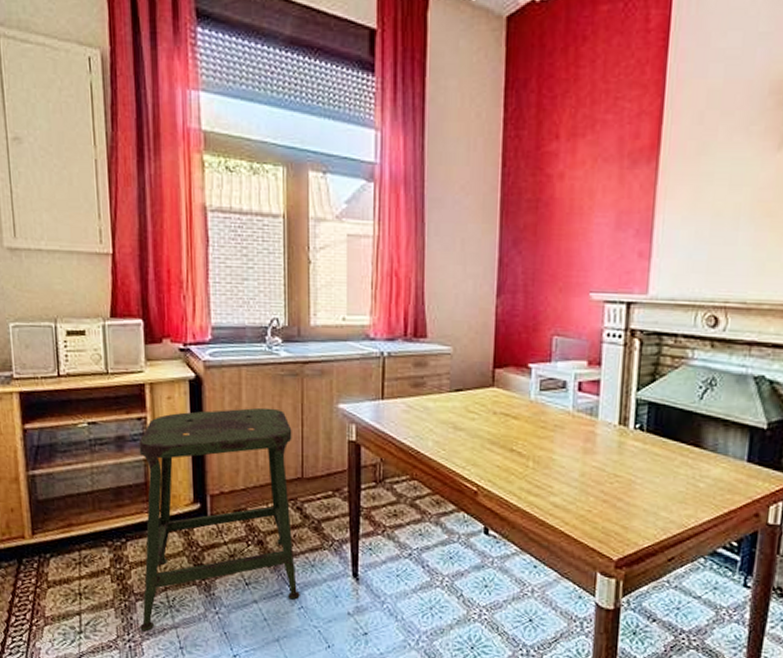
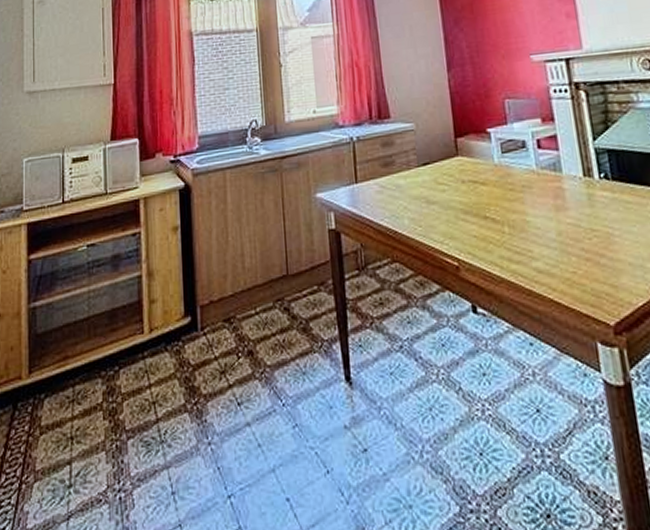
stool: present [139,407,300,632] -> none [131,206,294,477]

